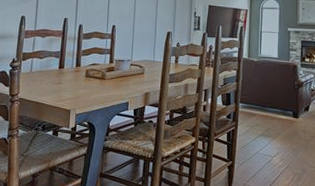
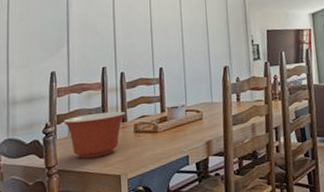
mixing bowl: none [27,56,80,93] -> present [63,111,126,159]

